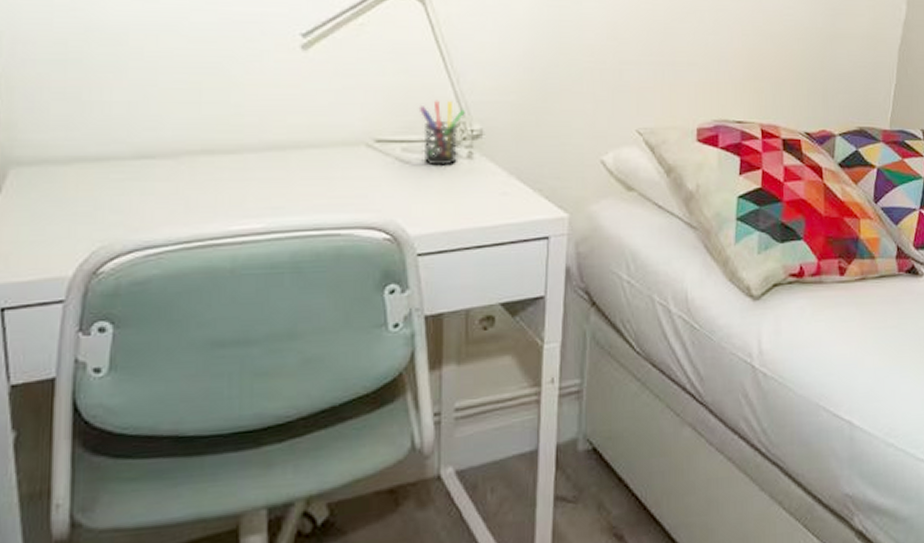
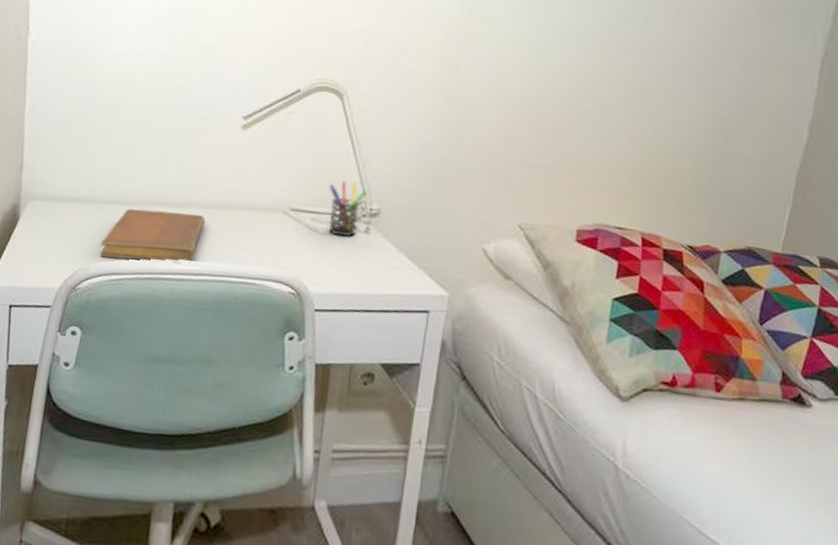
notebook: none [124,159,267,229] -> present [99,209,205,264]

